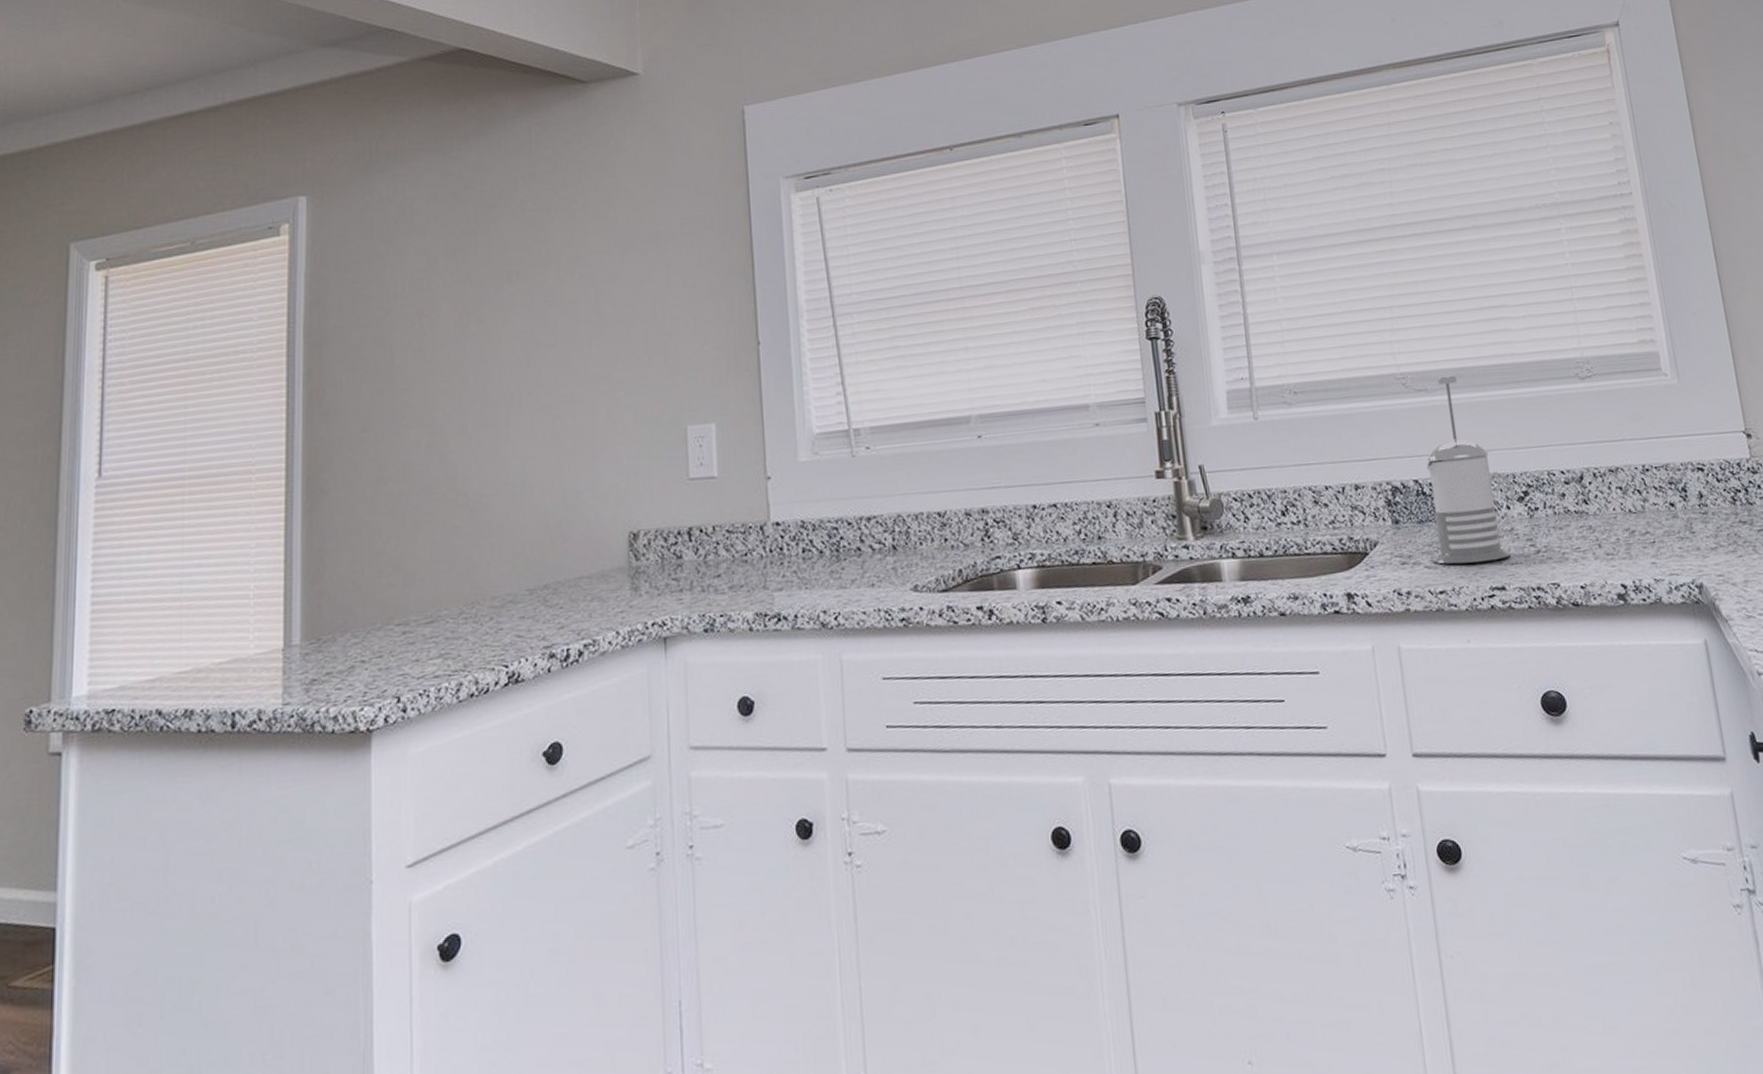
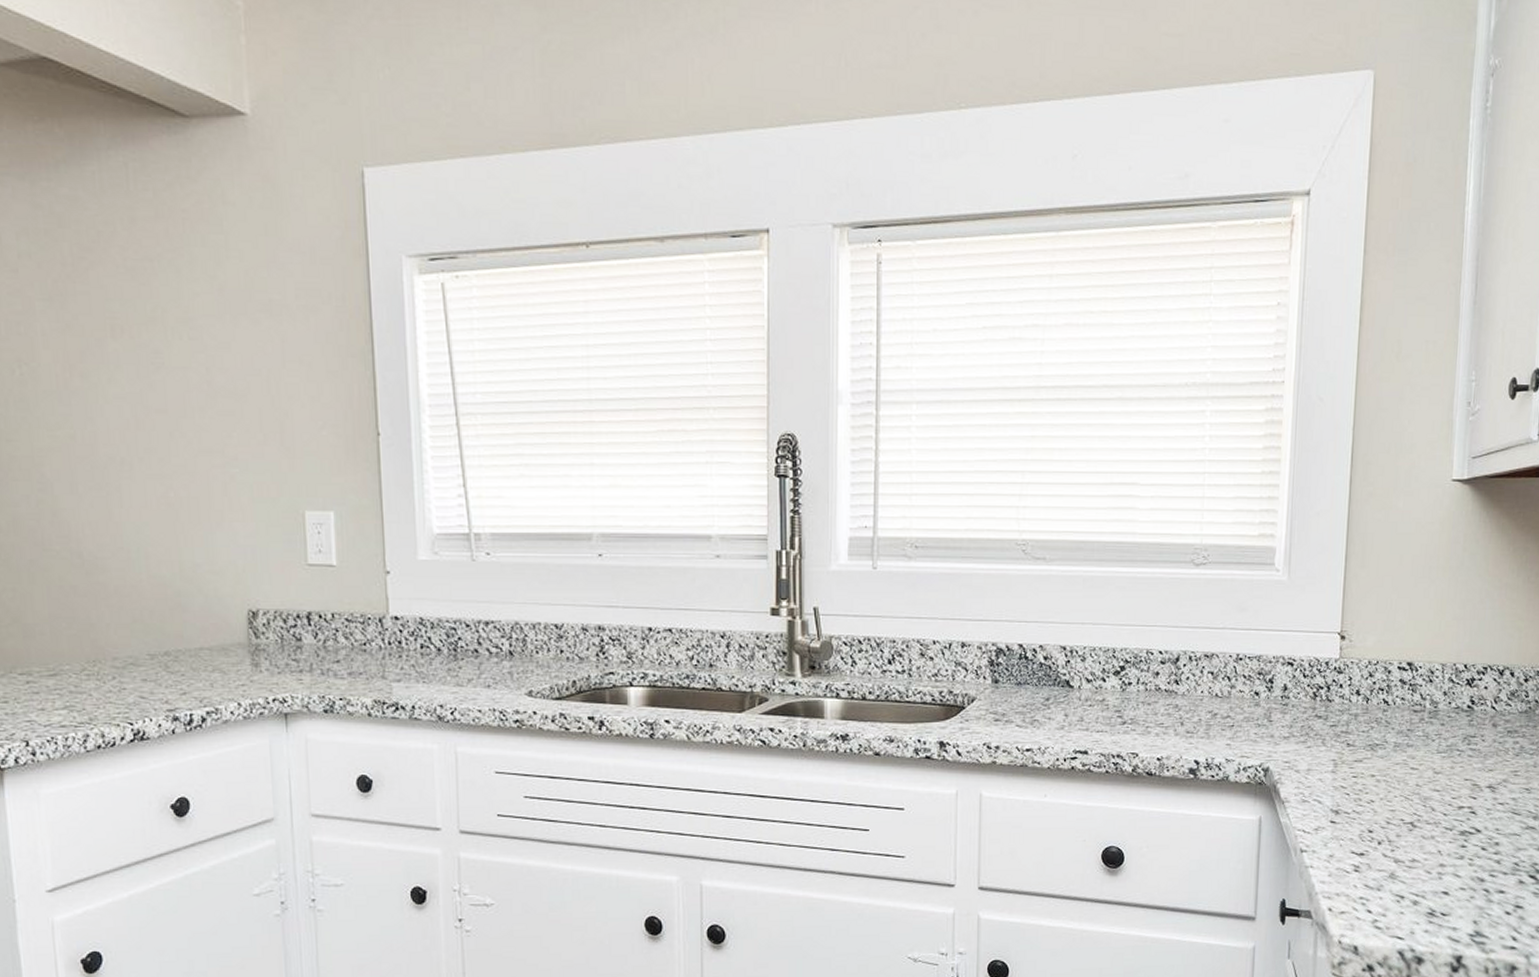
french press: present [1426,375,1515,564] -> none [1025,547,1111,726]

